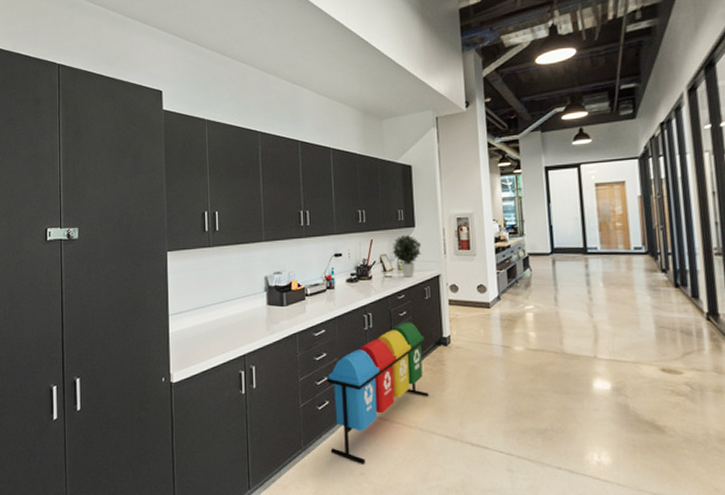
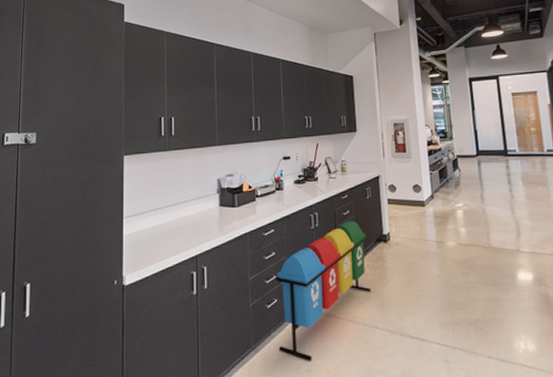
potted plant: present [392,235,421,278] -> none [336,139,362,179]

